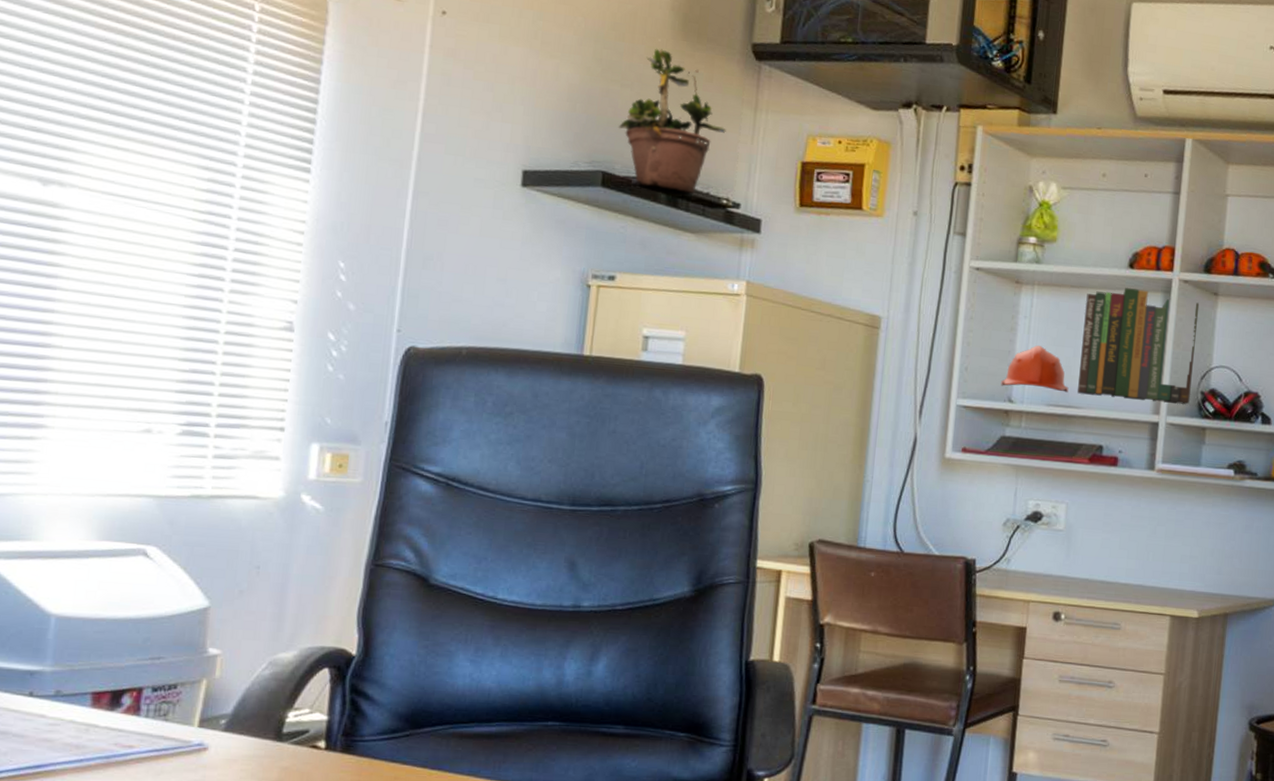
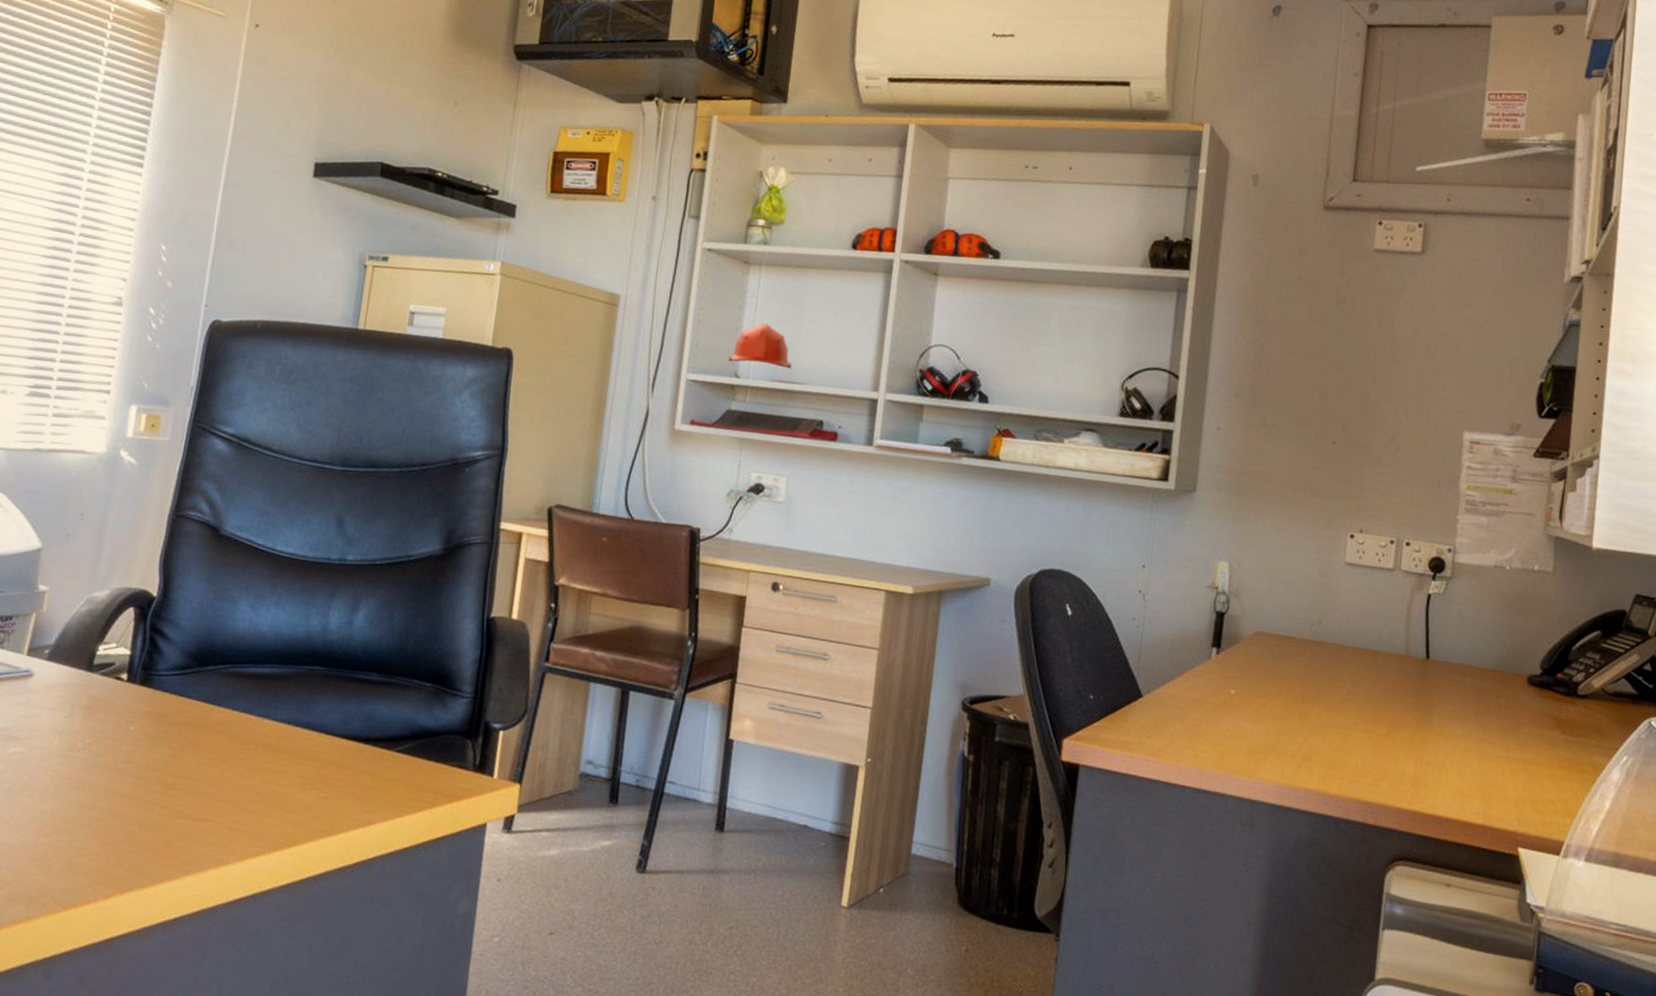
potted plant: present [618,48,726,196] -> none [396,51,489,184]
books: present [1077,287,1200,405] -> none [800,267,920,383]

